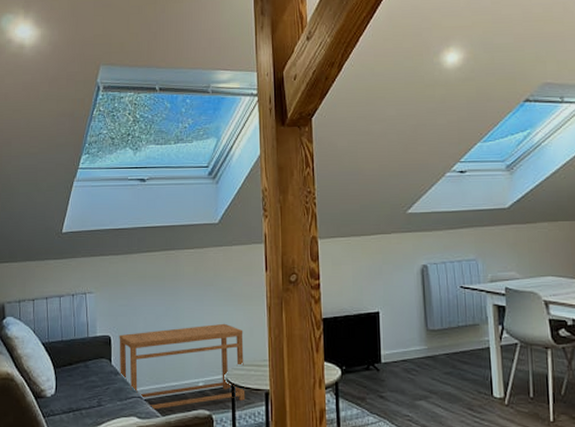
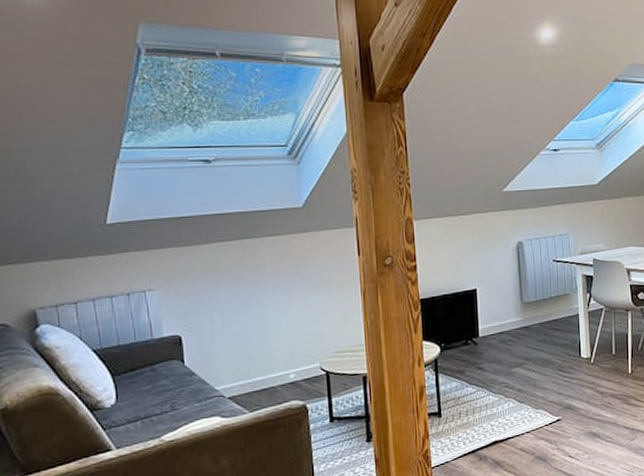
side table: present [119,323,246,410] -> none [191,311,342,407]

